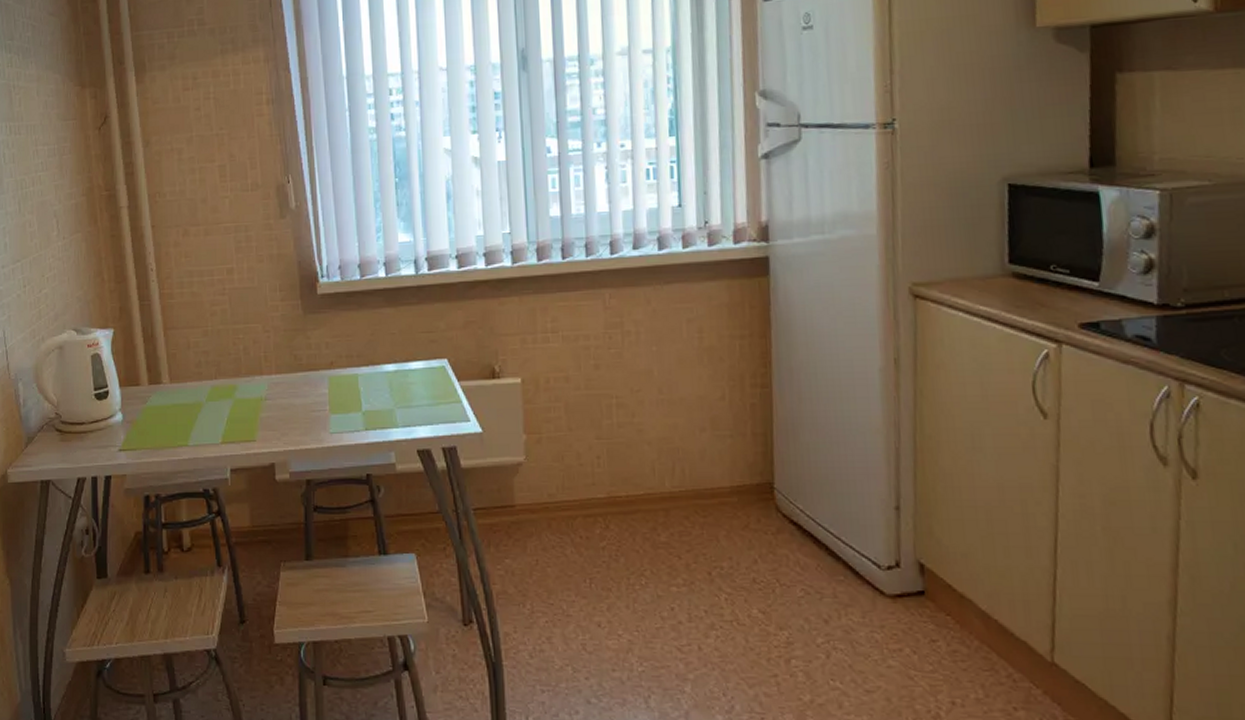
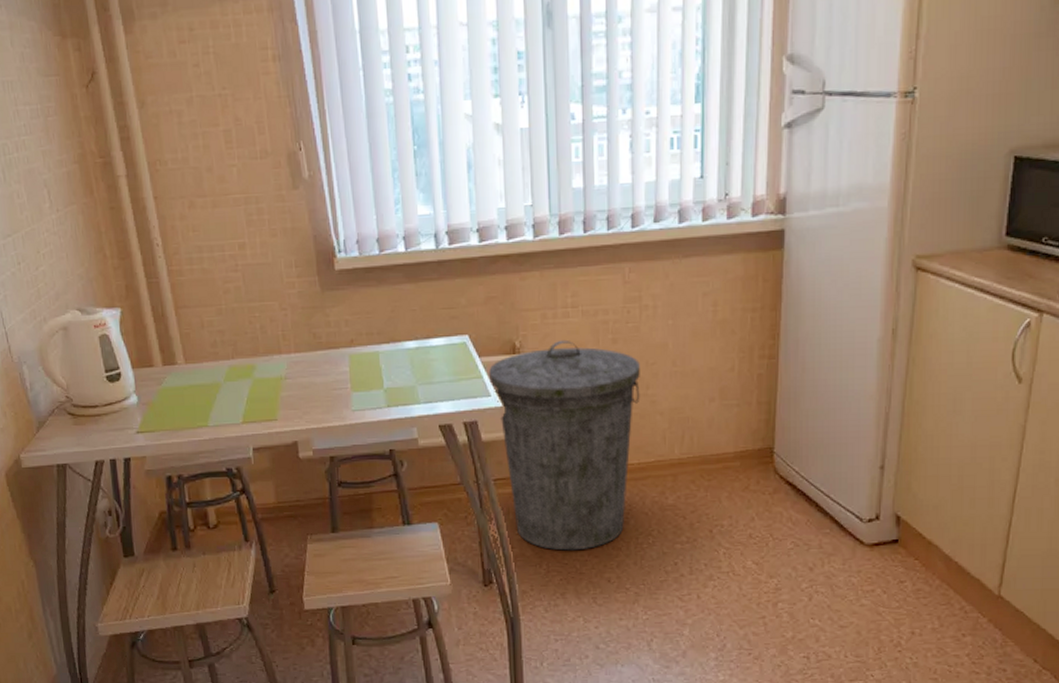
trash can: none [468,365,626,590] -> present [489,339,640,551]

